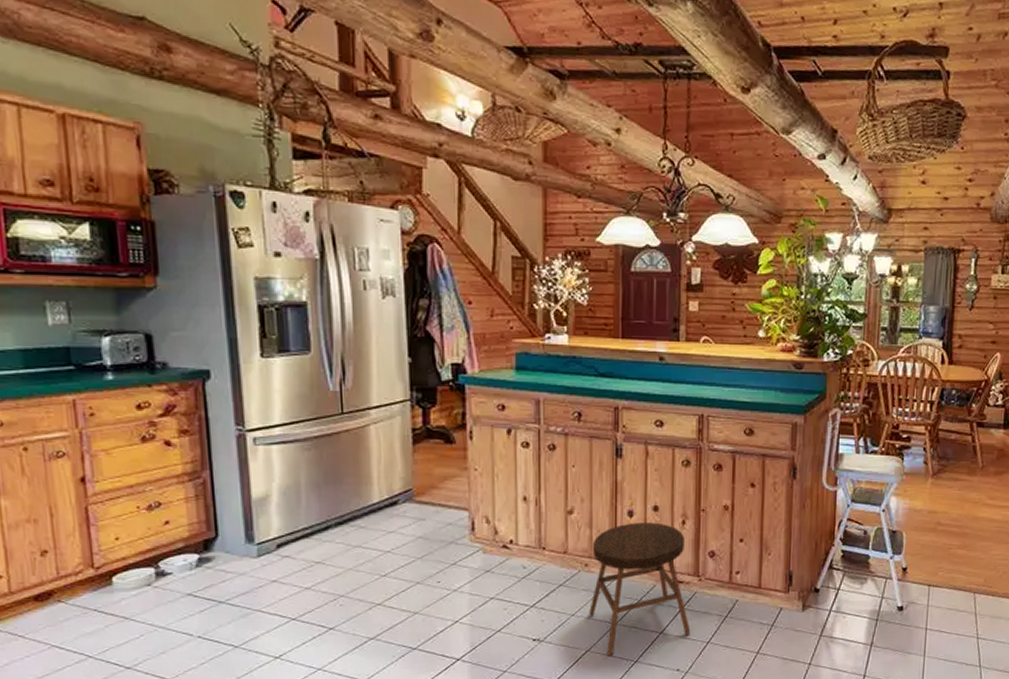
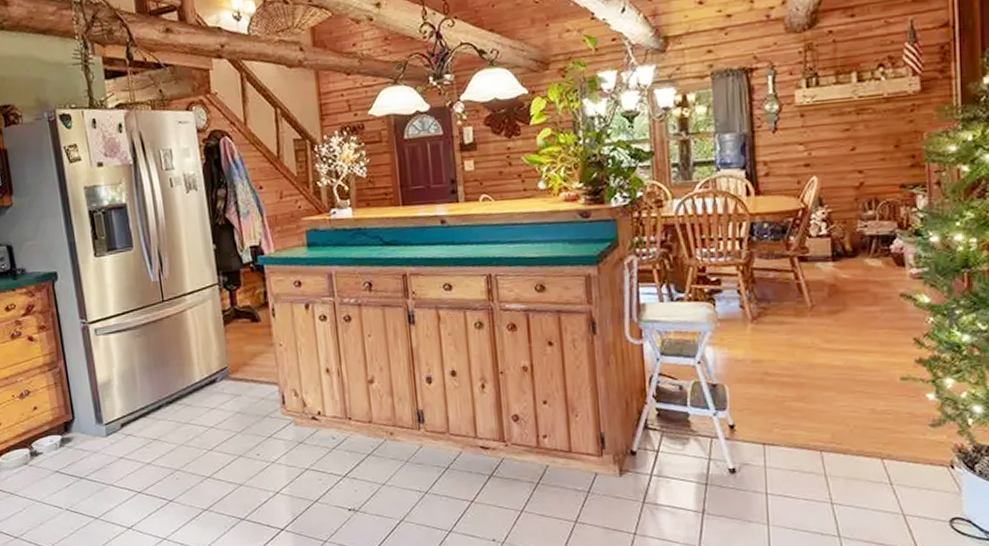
stool: present [589,522,691,656] -> none [395,387,503,526]

